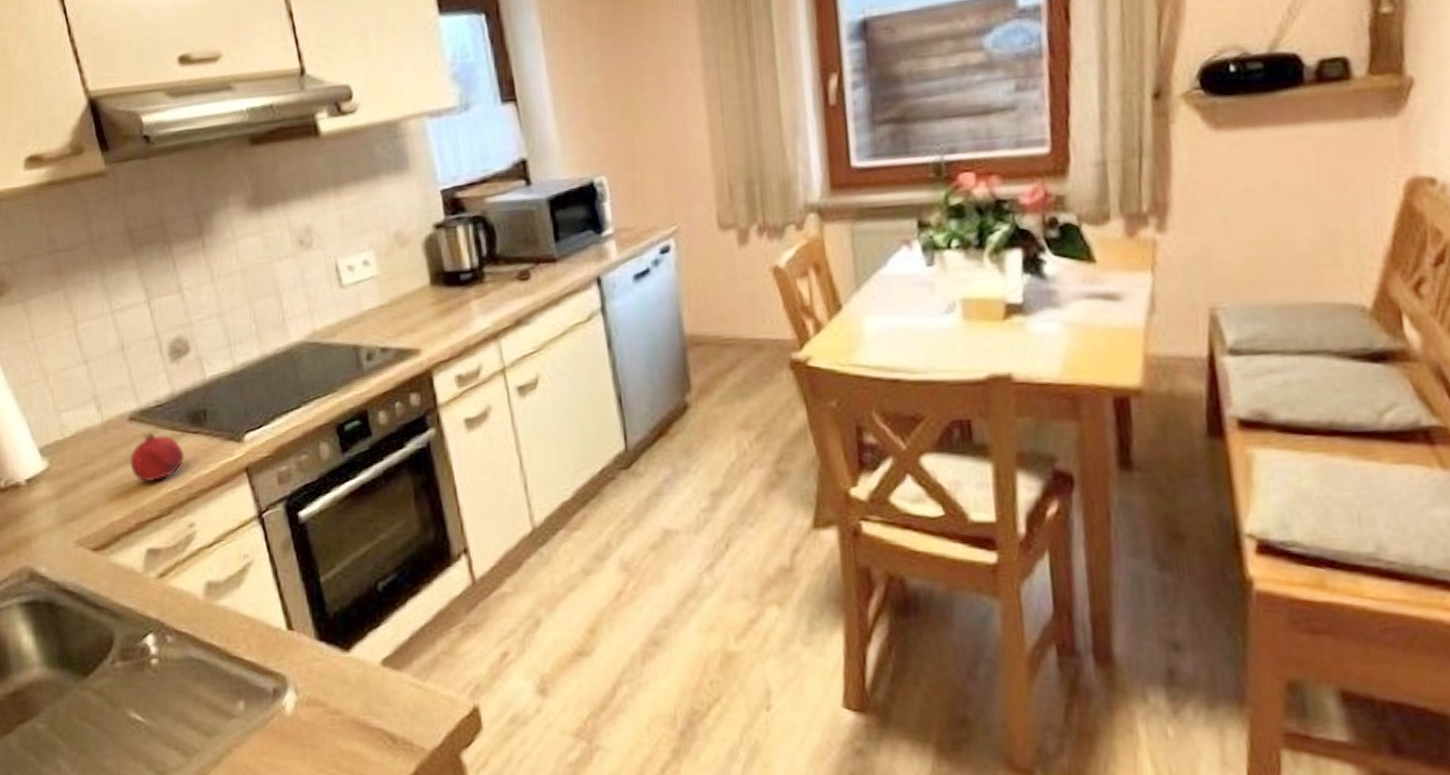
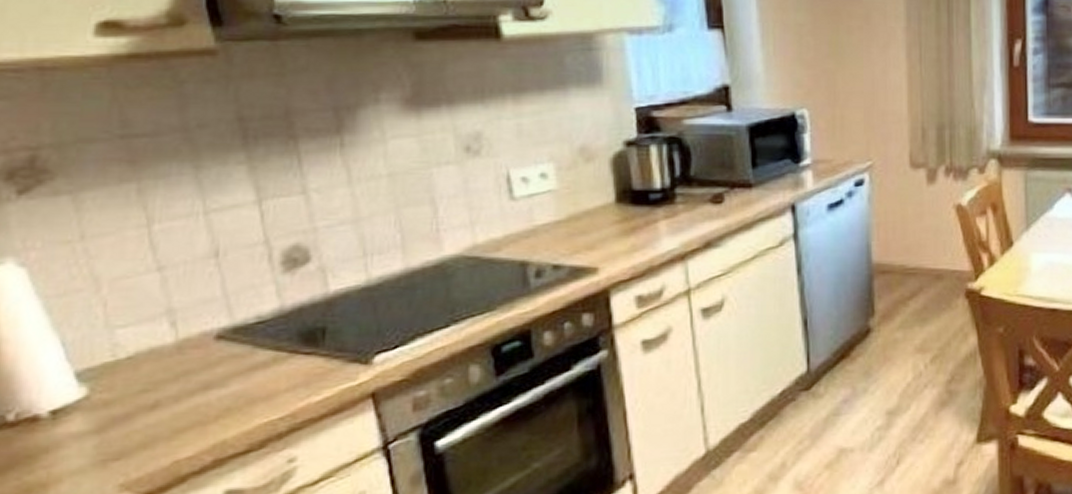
fruit: present [130,432,184,482] -> none [211,352,290,412]

